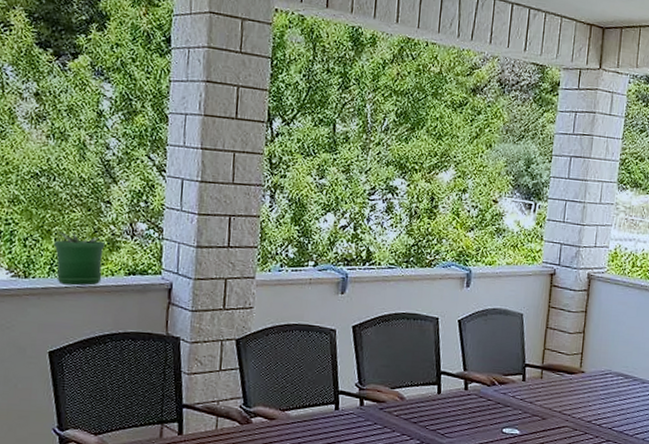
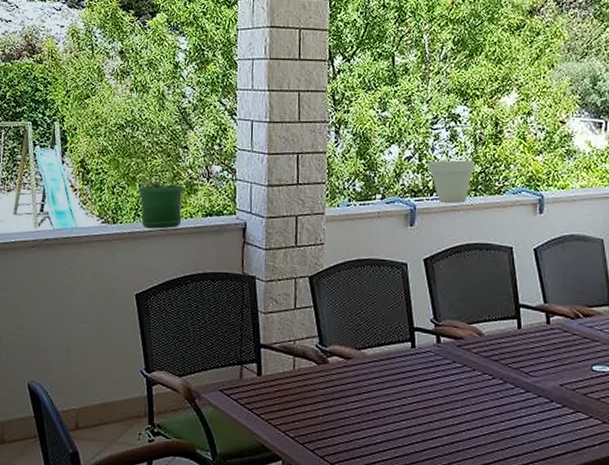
flower pot: none [362,231,408,274] -> present [427,160,475,204]

